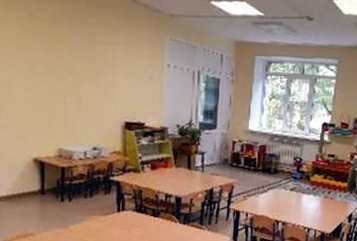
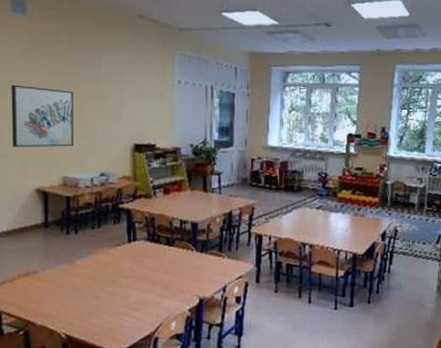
wall art: none [10,59,69,122] -> present [11,84,73,147]

